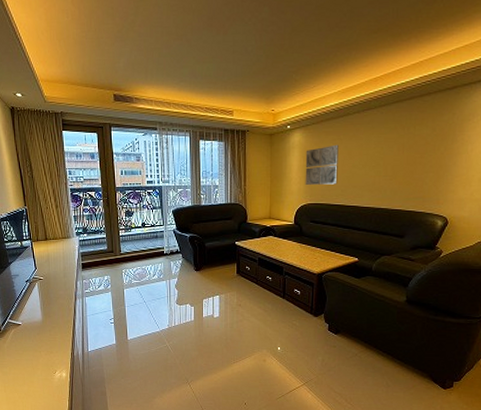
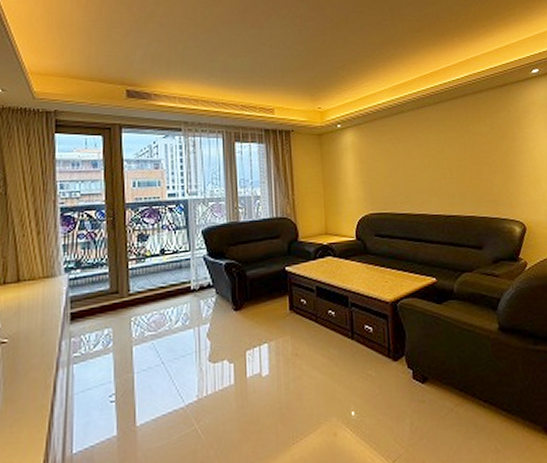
wall art: present [305,144,339,185] -> none [361,144,401,191]

